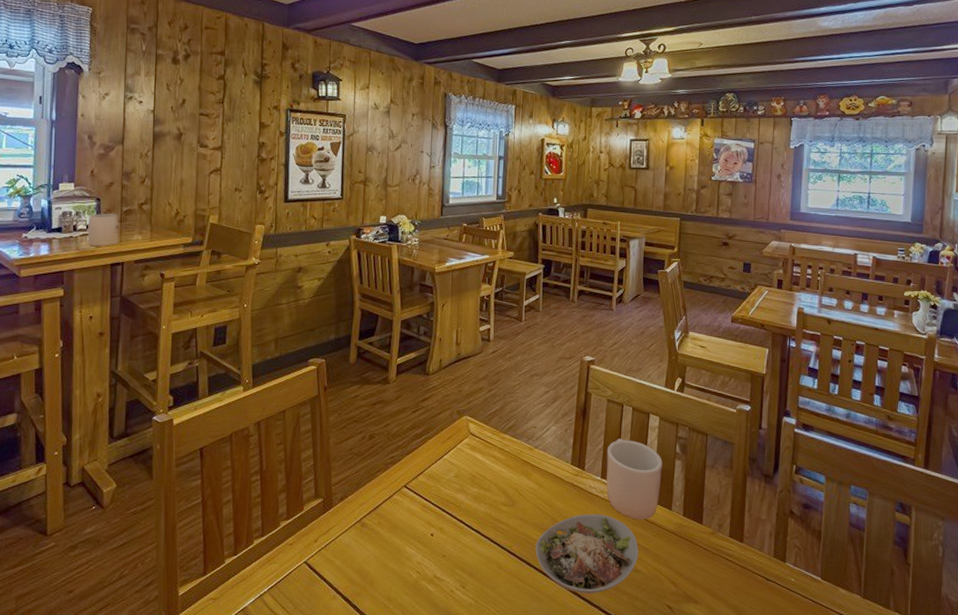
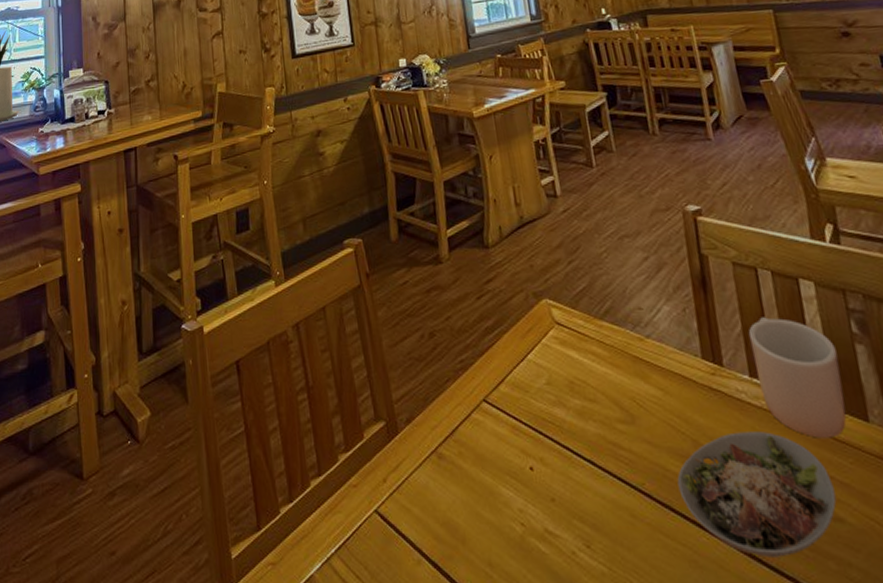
mug: present [87,213,119,247] -> none [98,95,130,134]

